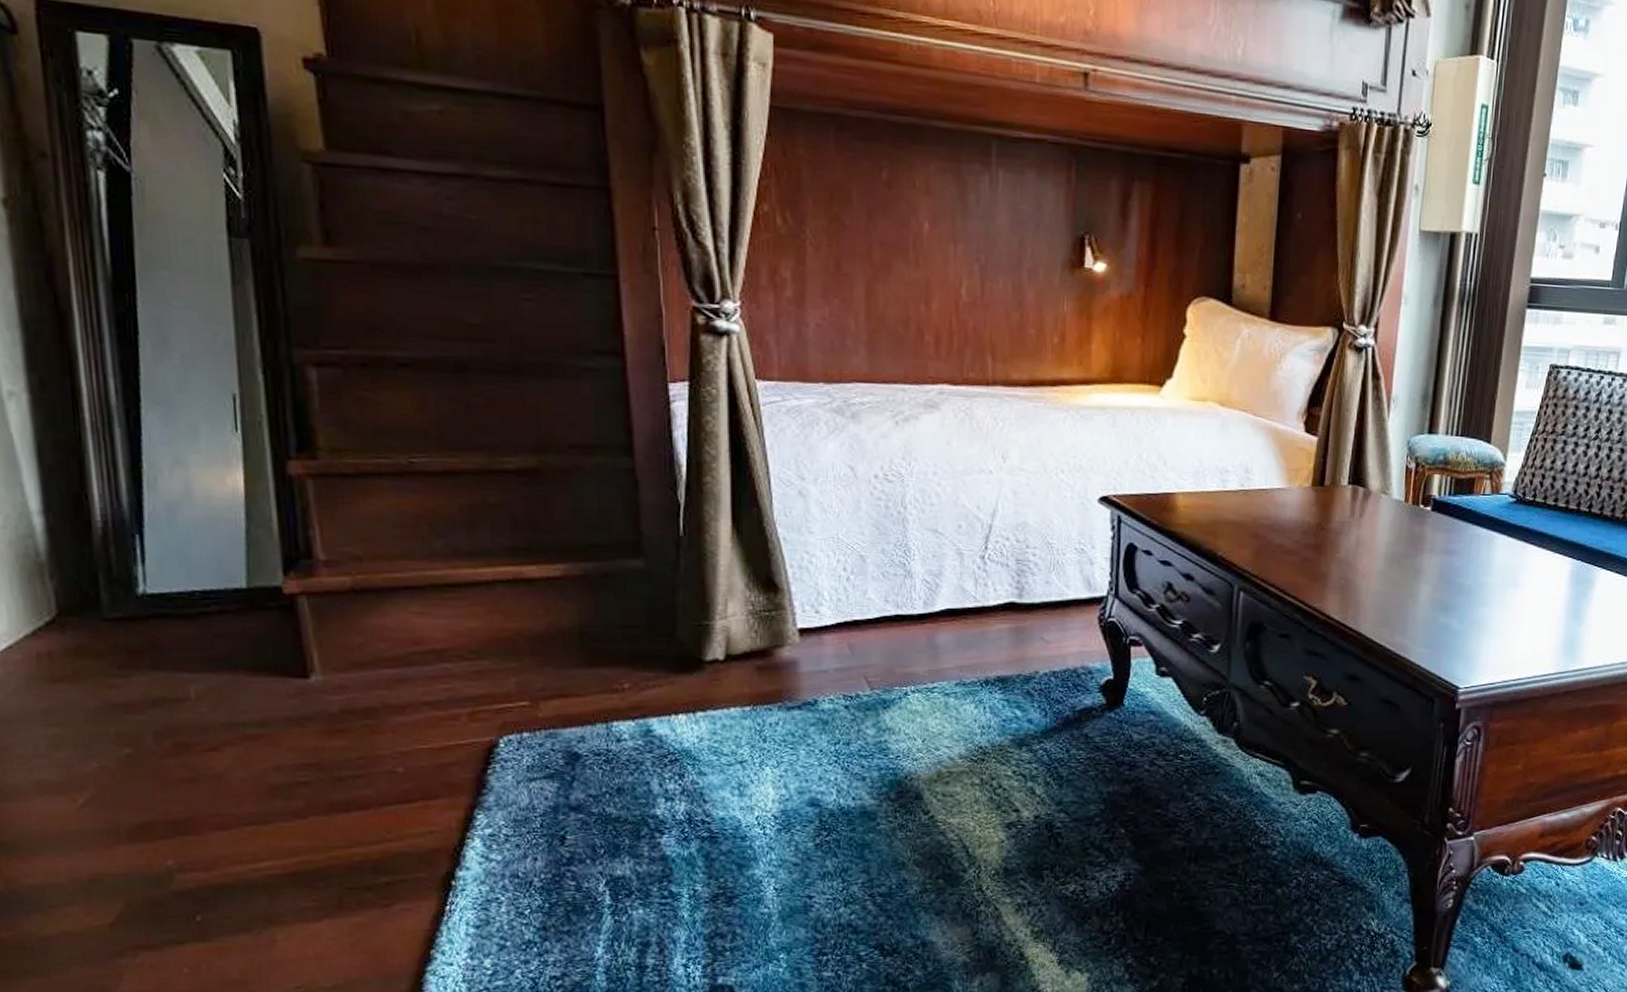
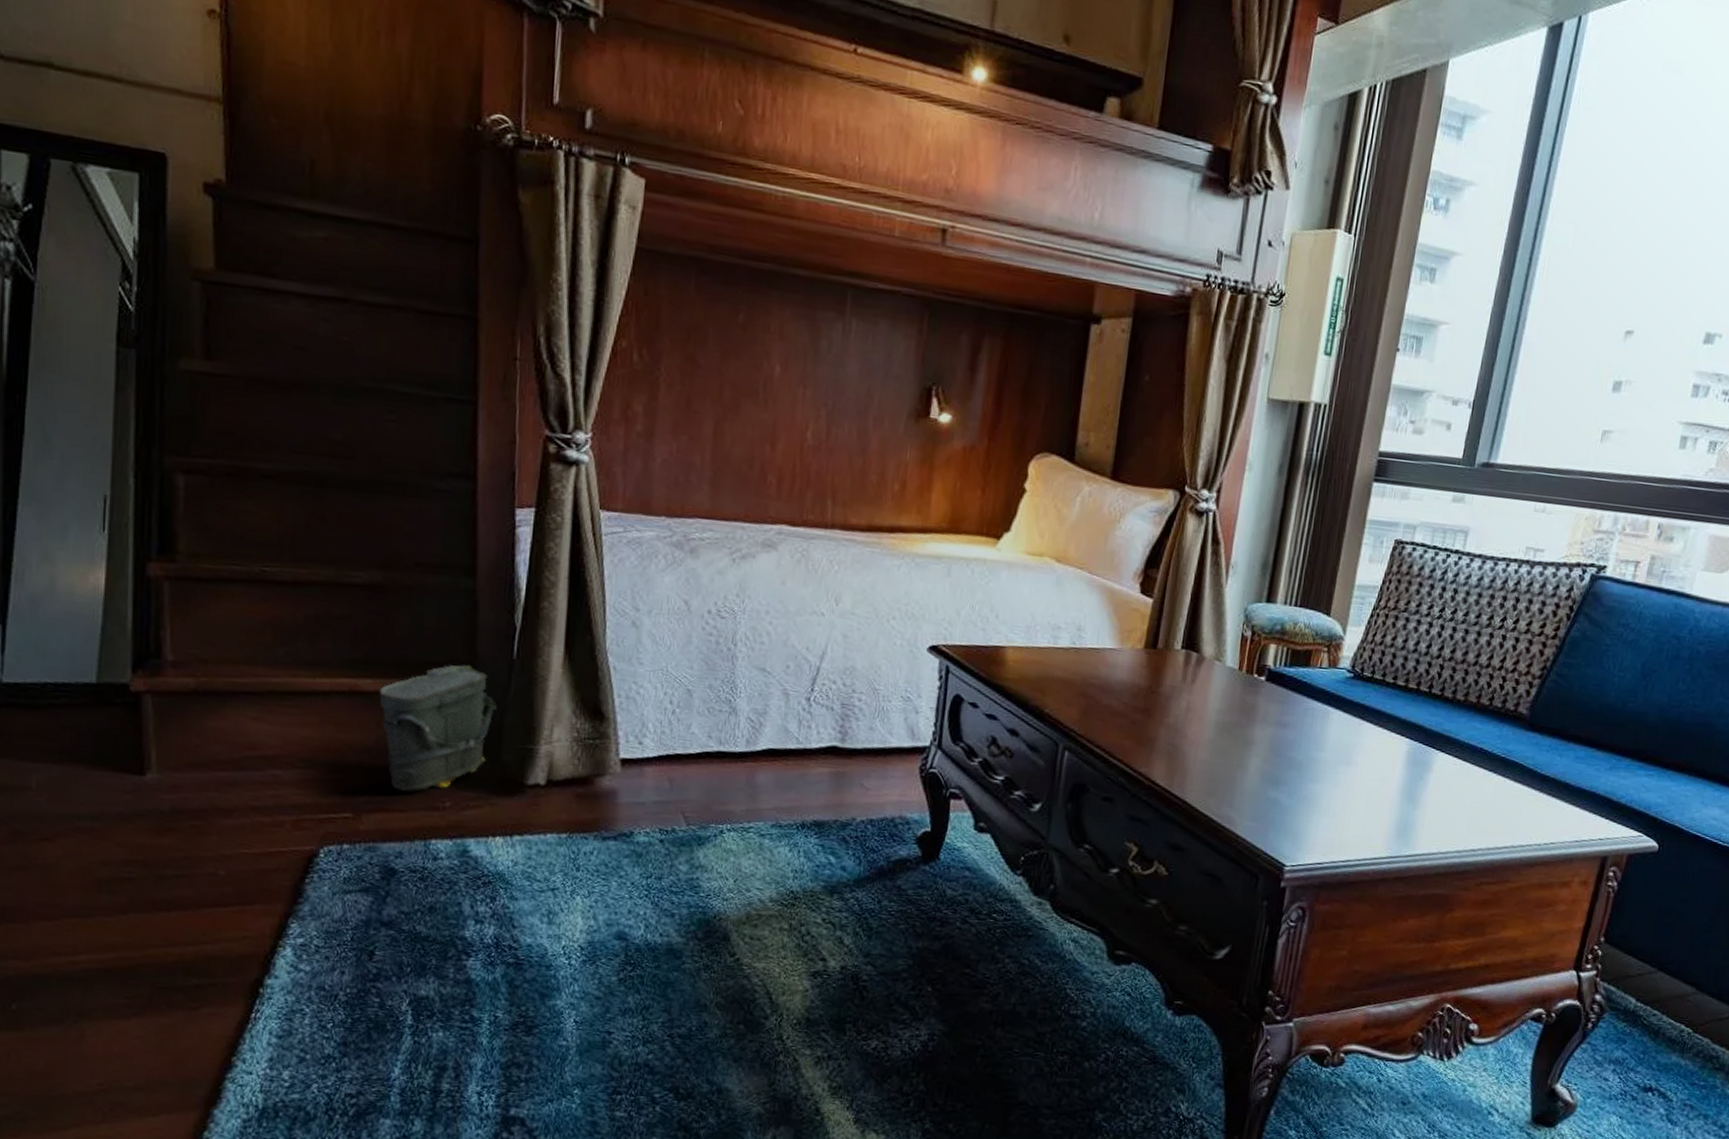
bag: none [545,545,667,677] -> present [379,664,497,792]

